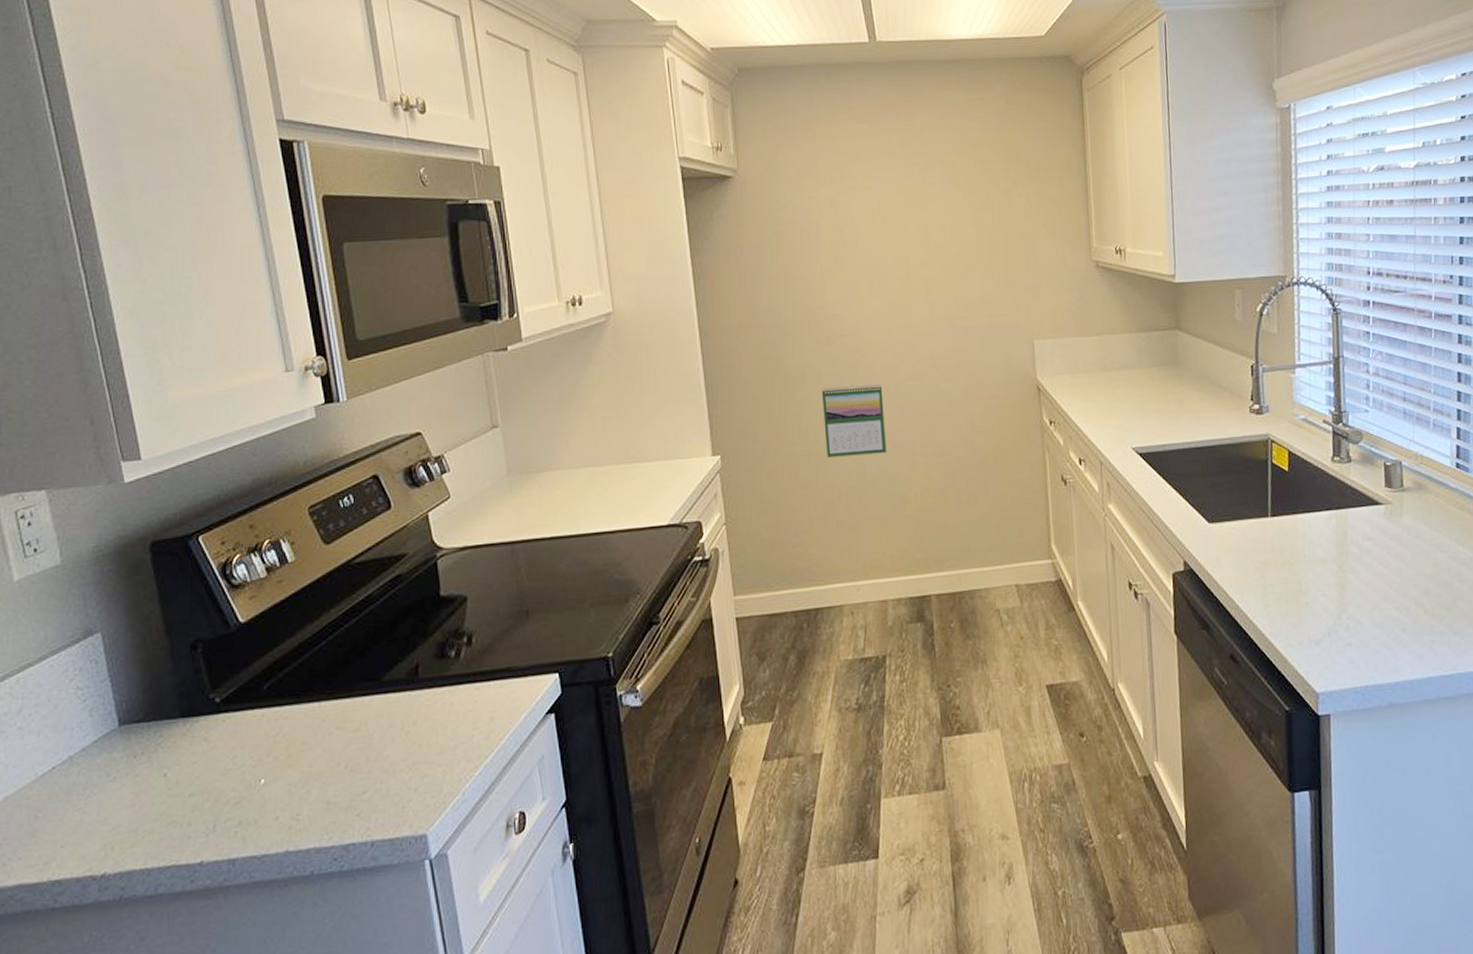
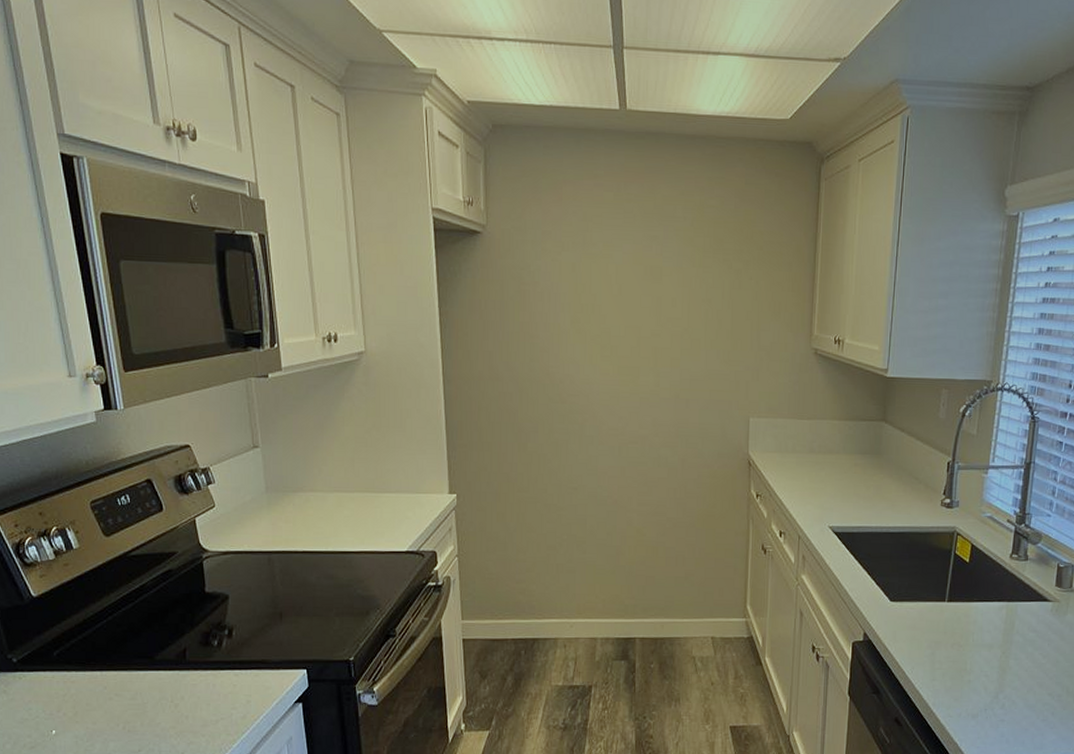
calendar: present [821,384,886,458] -> none [551,442,607,508]

